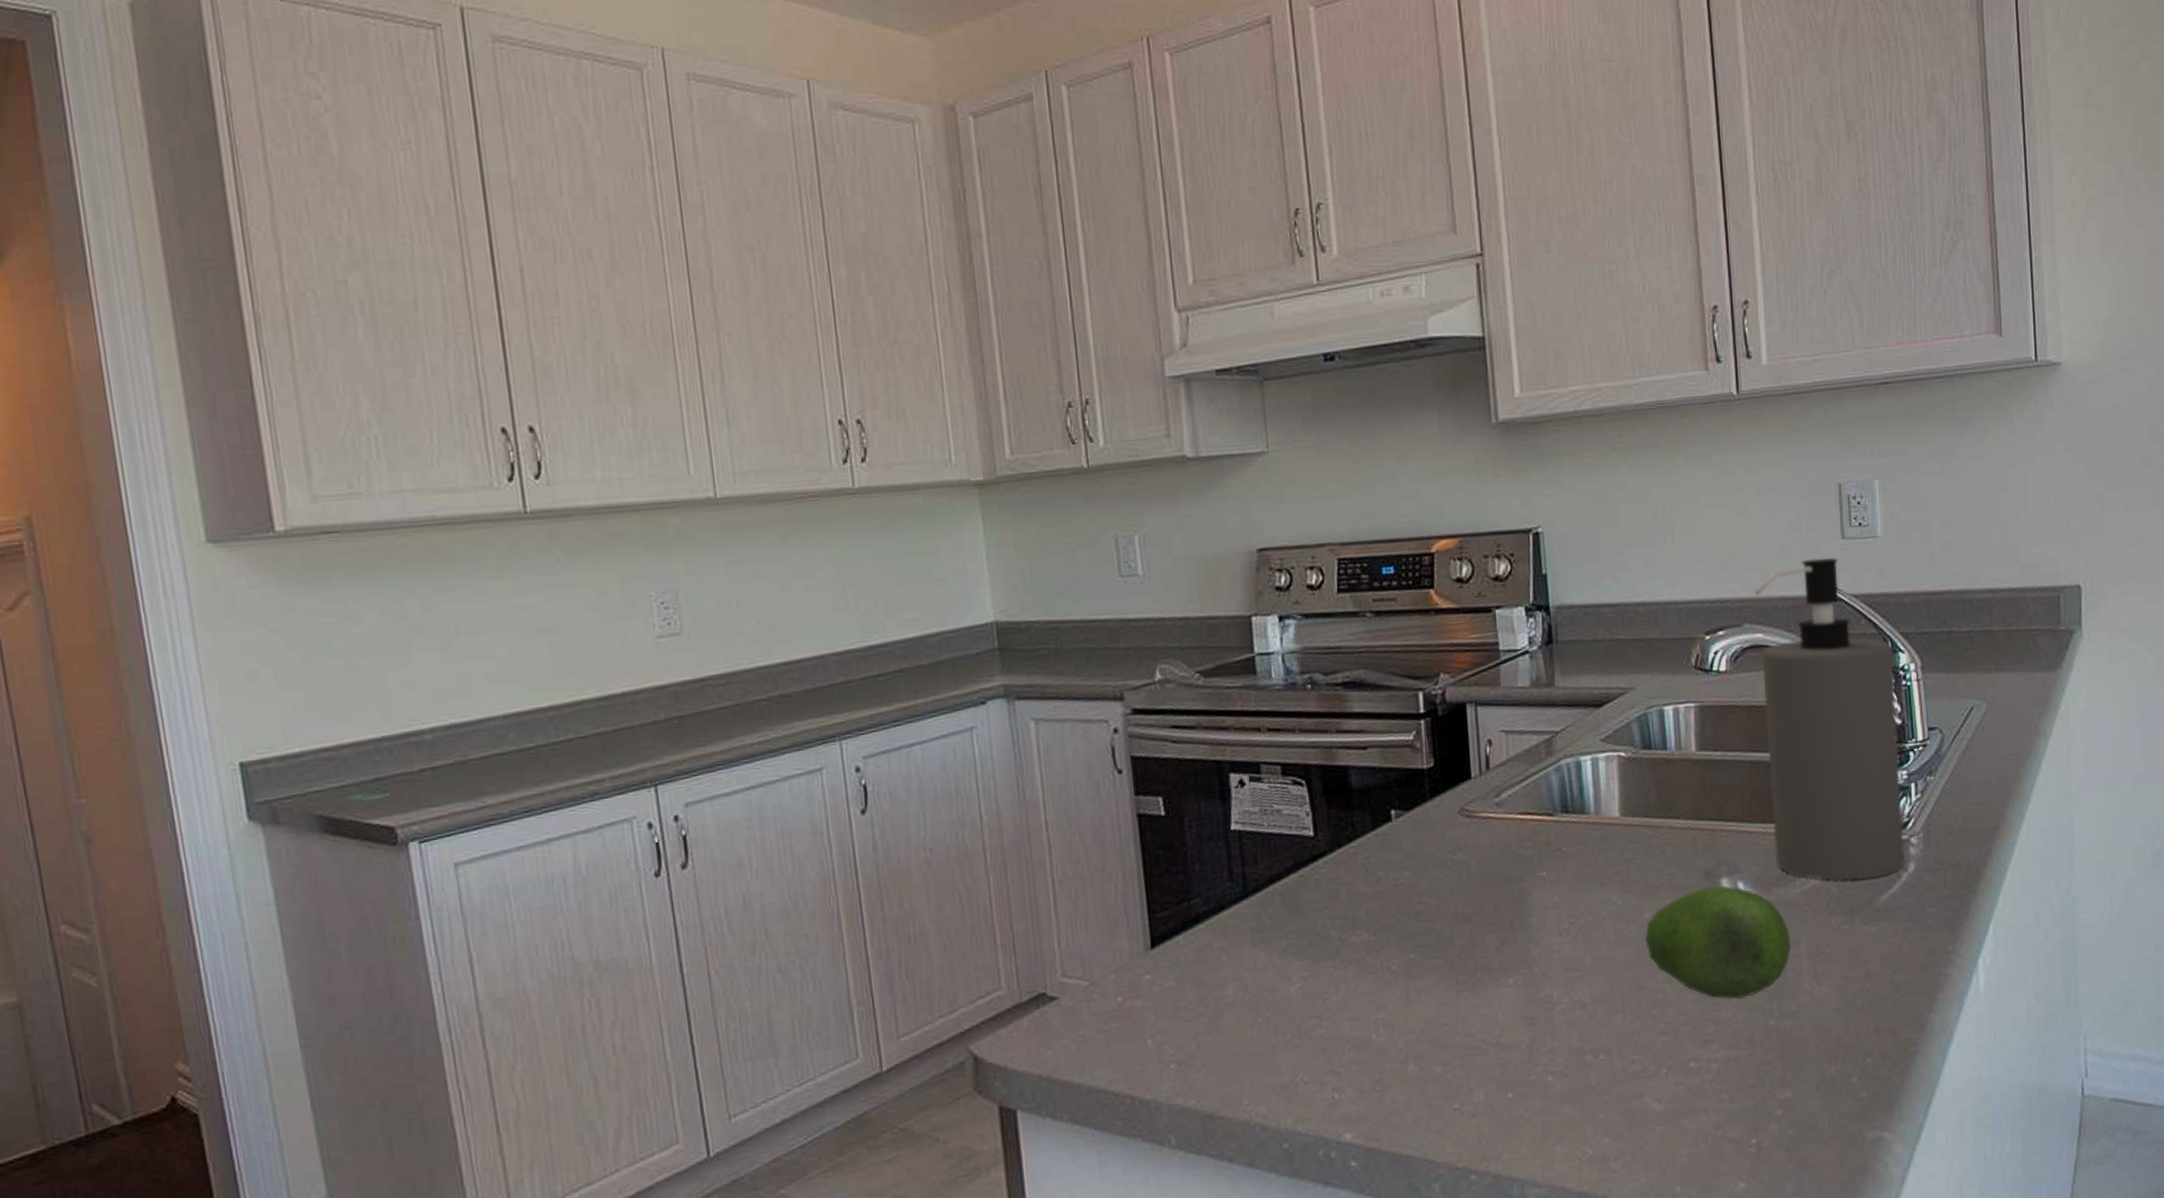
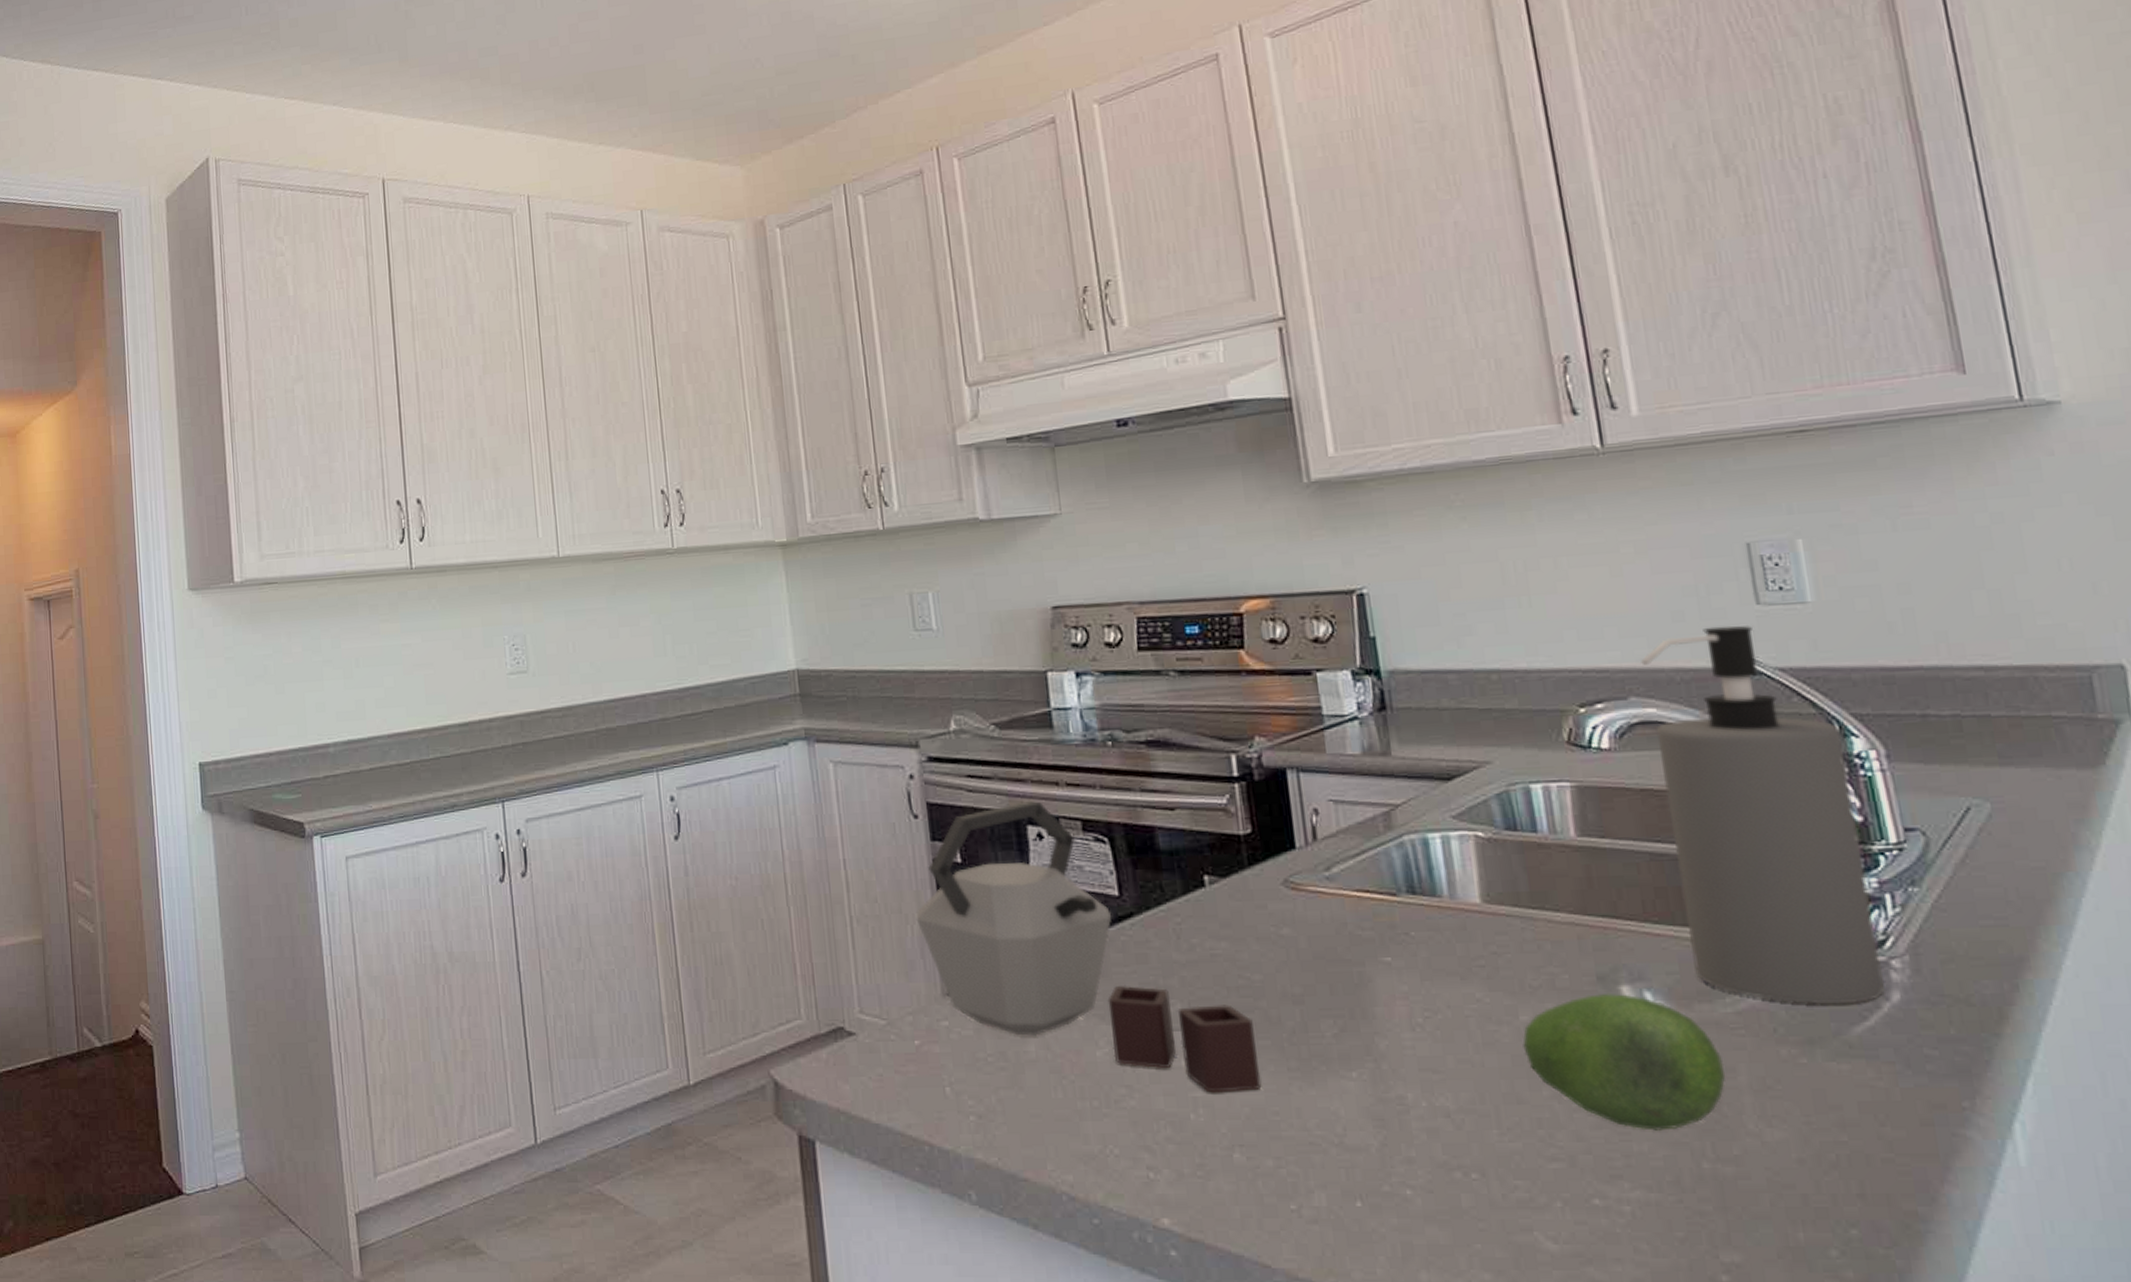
kettle: none [1119,747,1434,1013] -> present [916,800,1262,1093]

